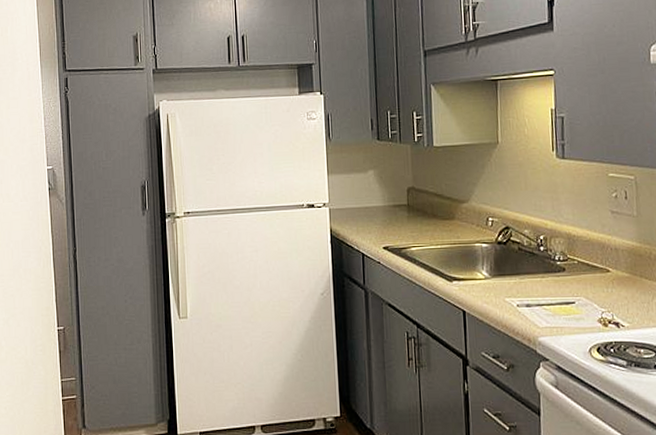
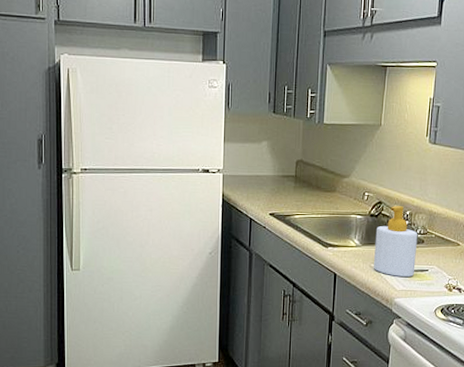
soap bottle: none [506,230,559,311] -> present [373,206,418,277]

